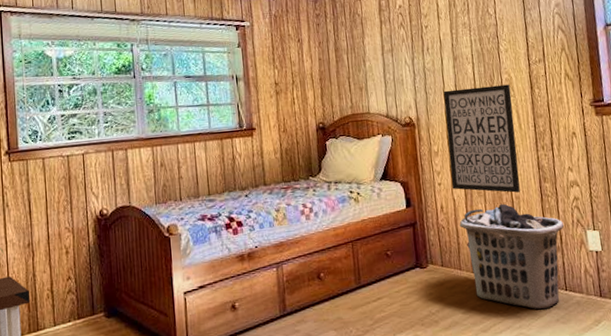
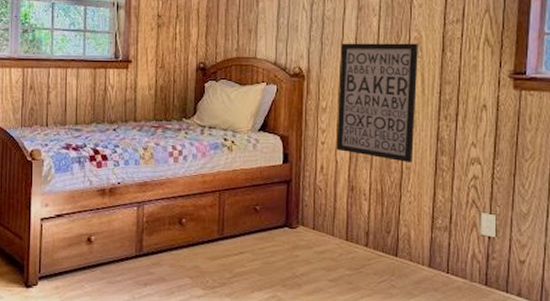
clothes hamper: present [459,203,565,310] -> none [339,172,457,290]

